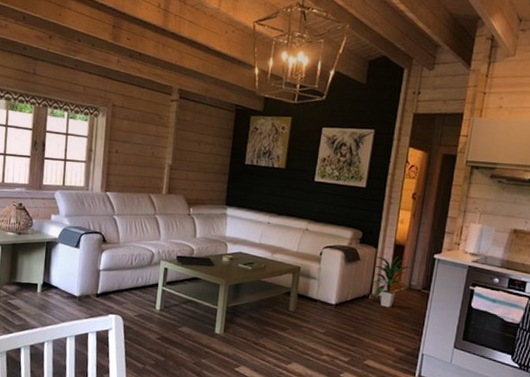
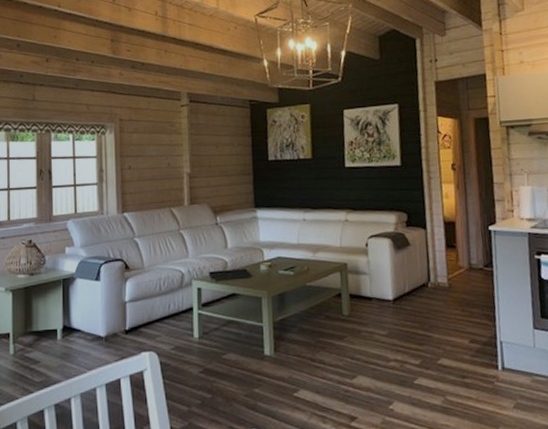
indoor plant: present [372,256,411,308] -> none [425,235,470,294]

